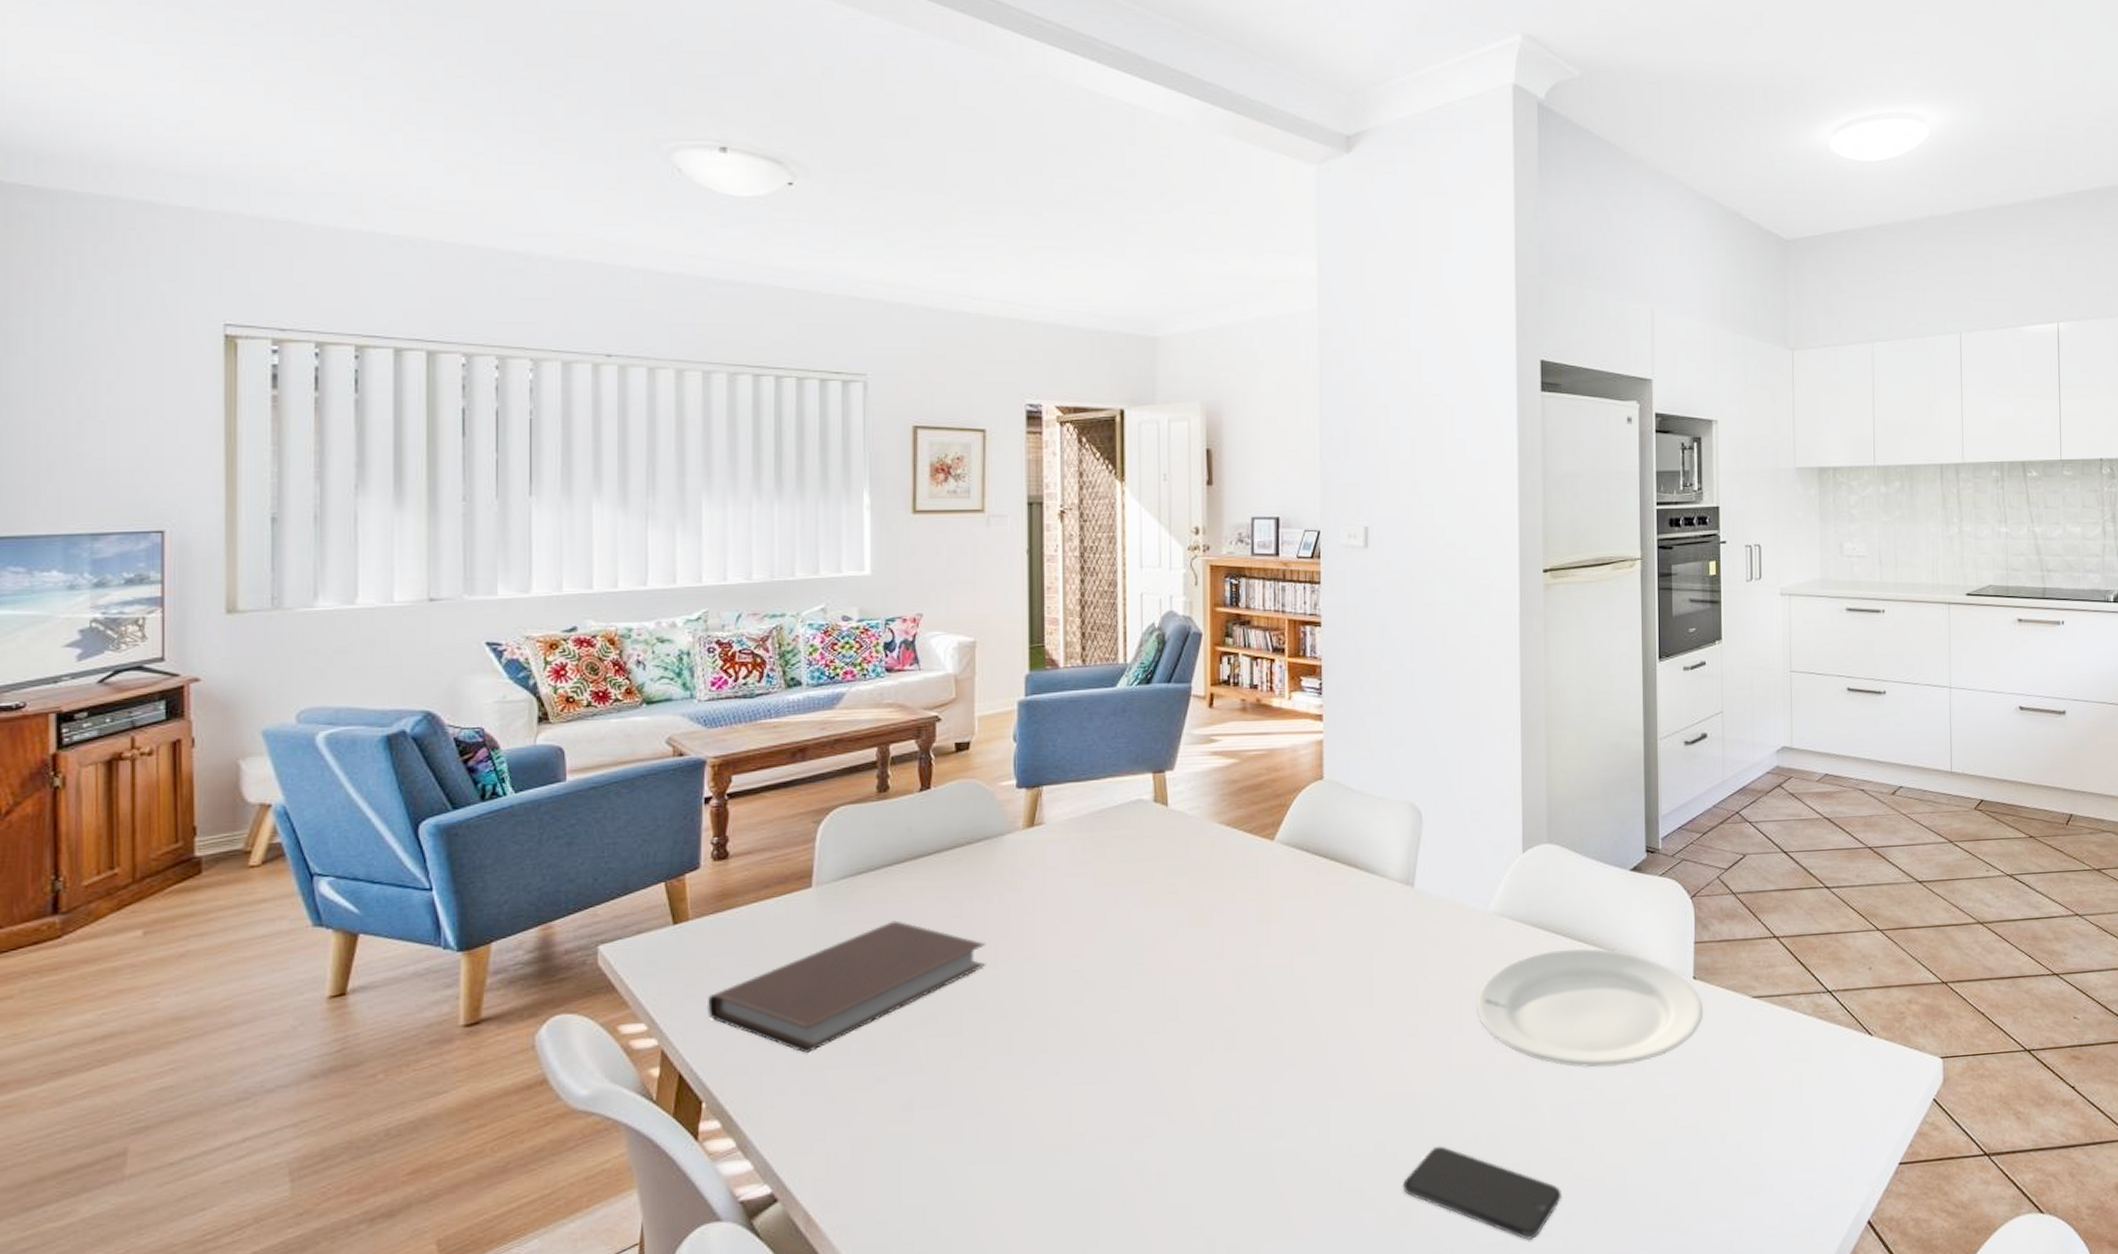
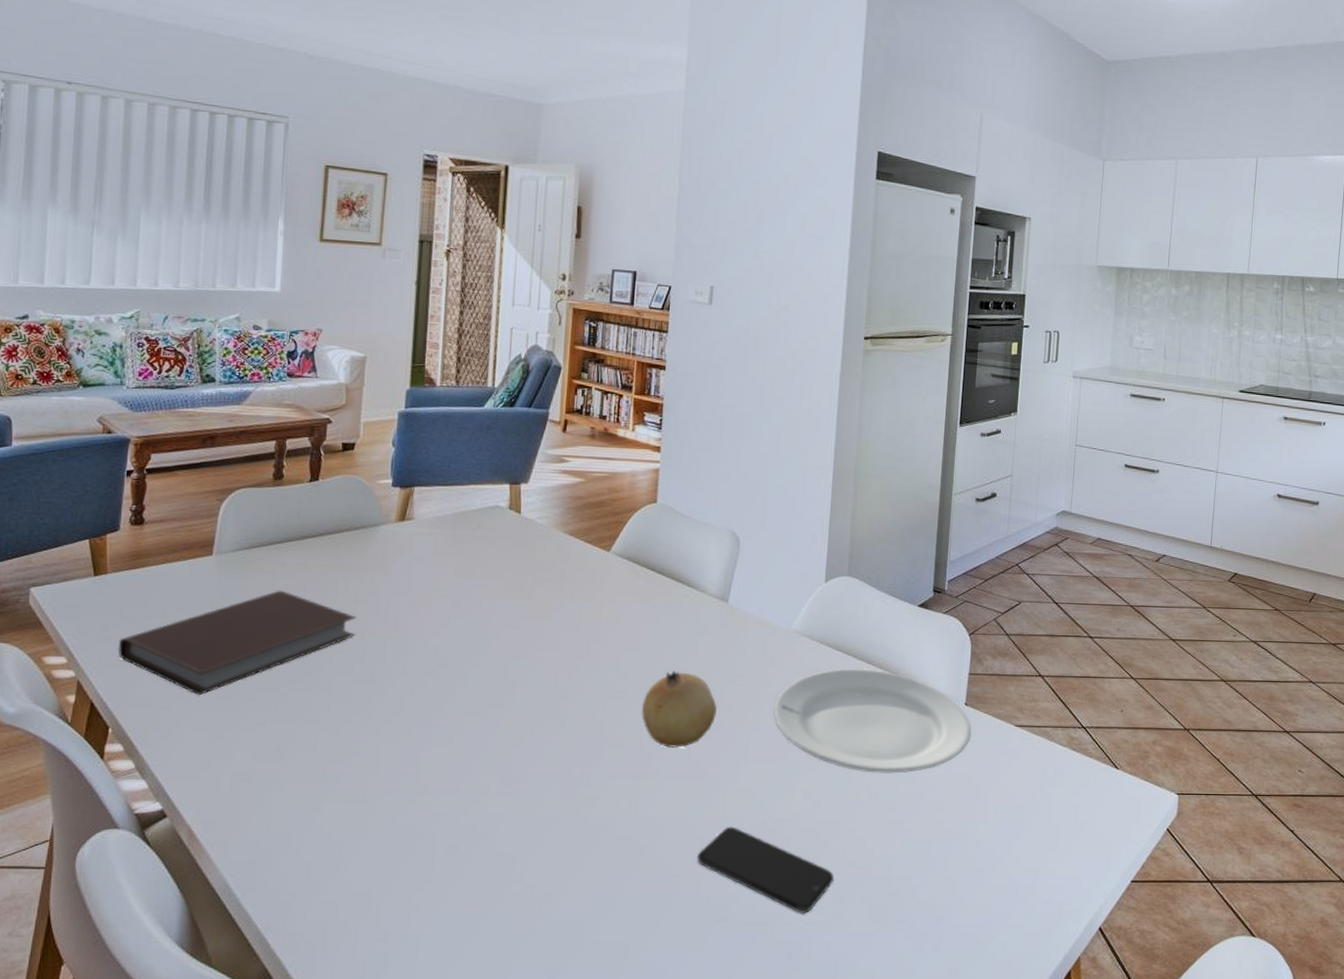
fruit: none [1325,971,1412,1061] -> present [642,670,718,748]

